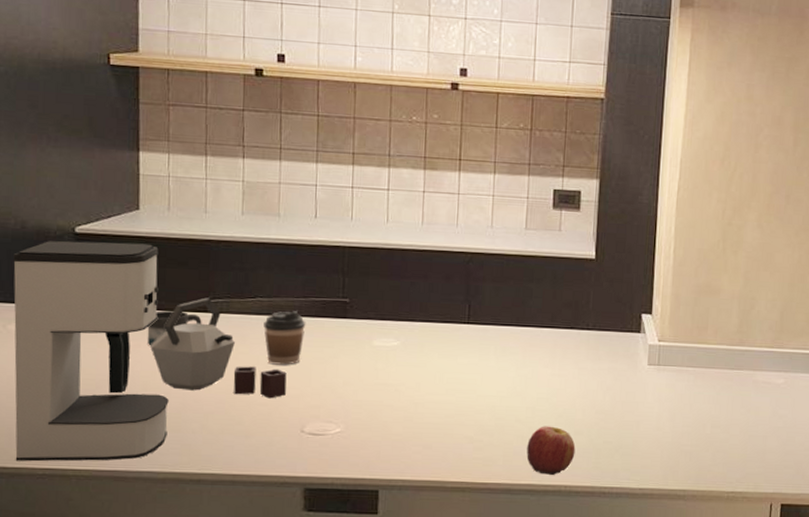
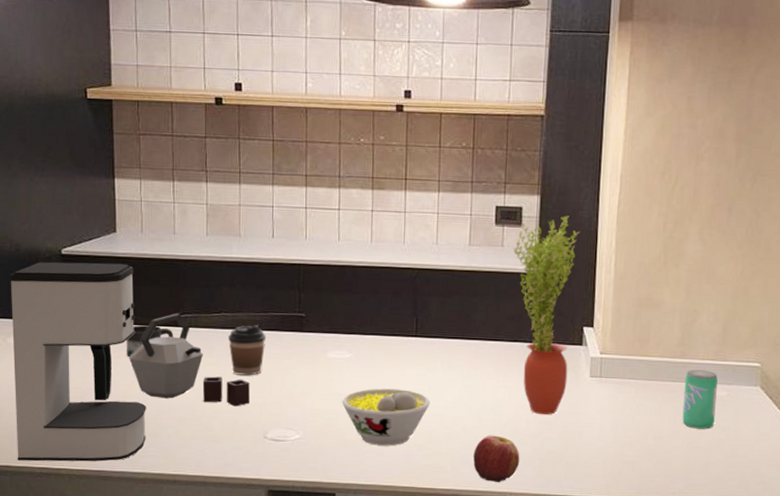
bowl: none [388,378,483,439] -> present [342,388,431,446]
potted plant: none [570,200,640,405] -> present [512,215,581,415]
beverage can: none [740,357,775,417] -> present [682,369,718,429]

